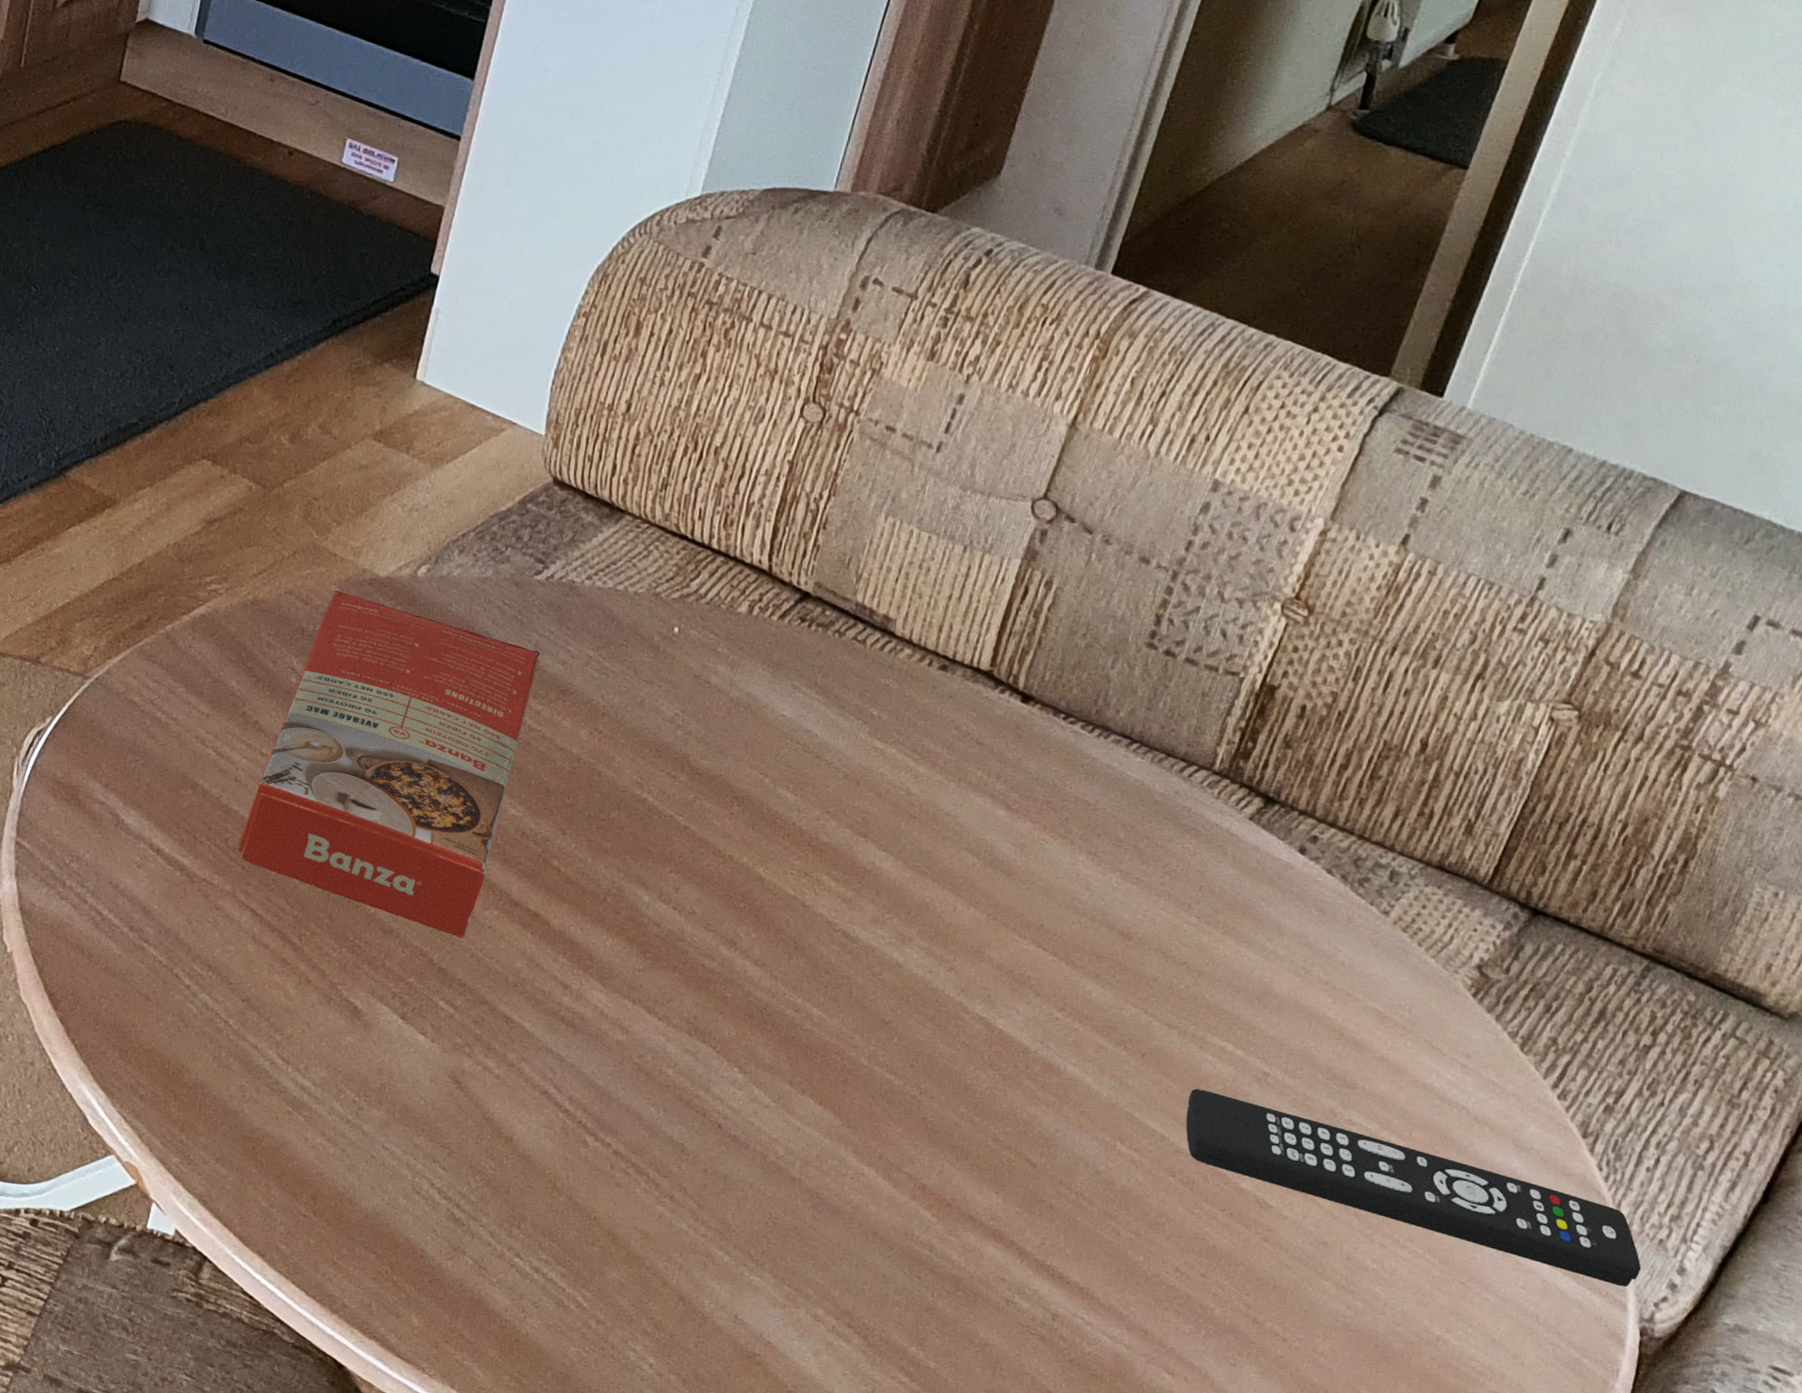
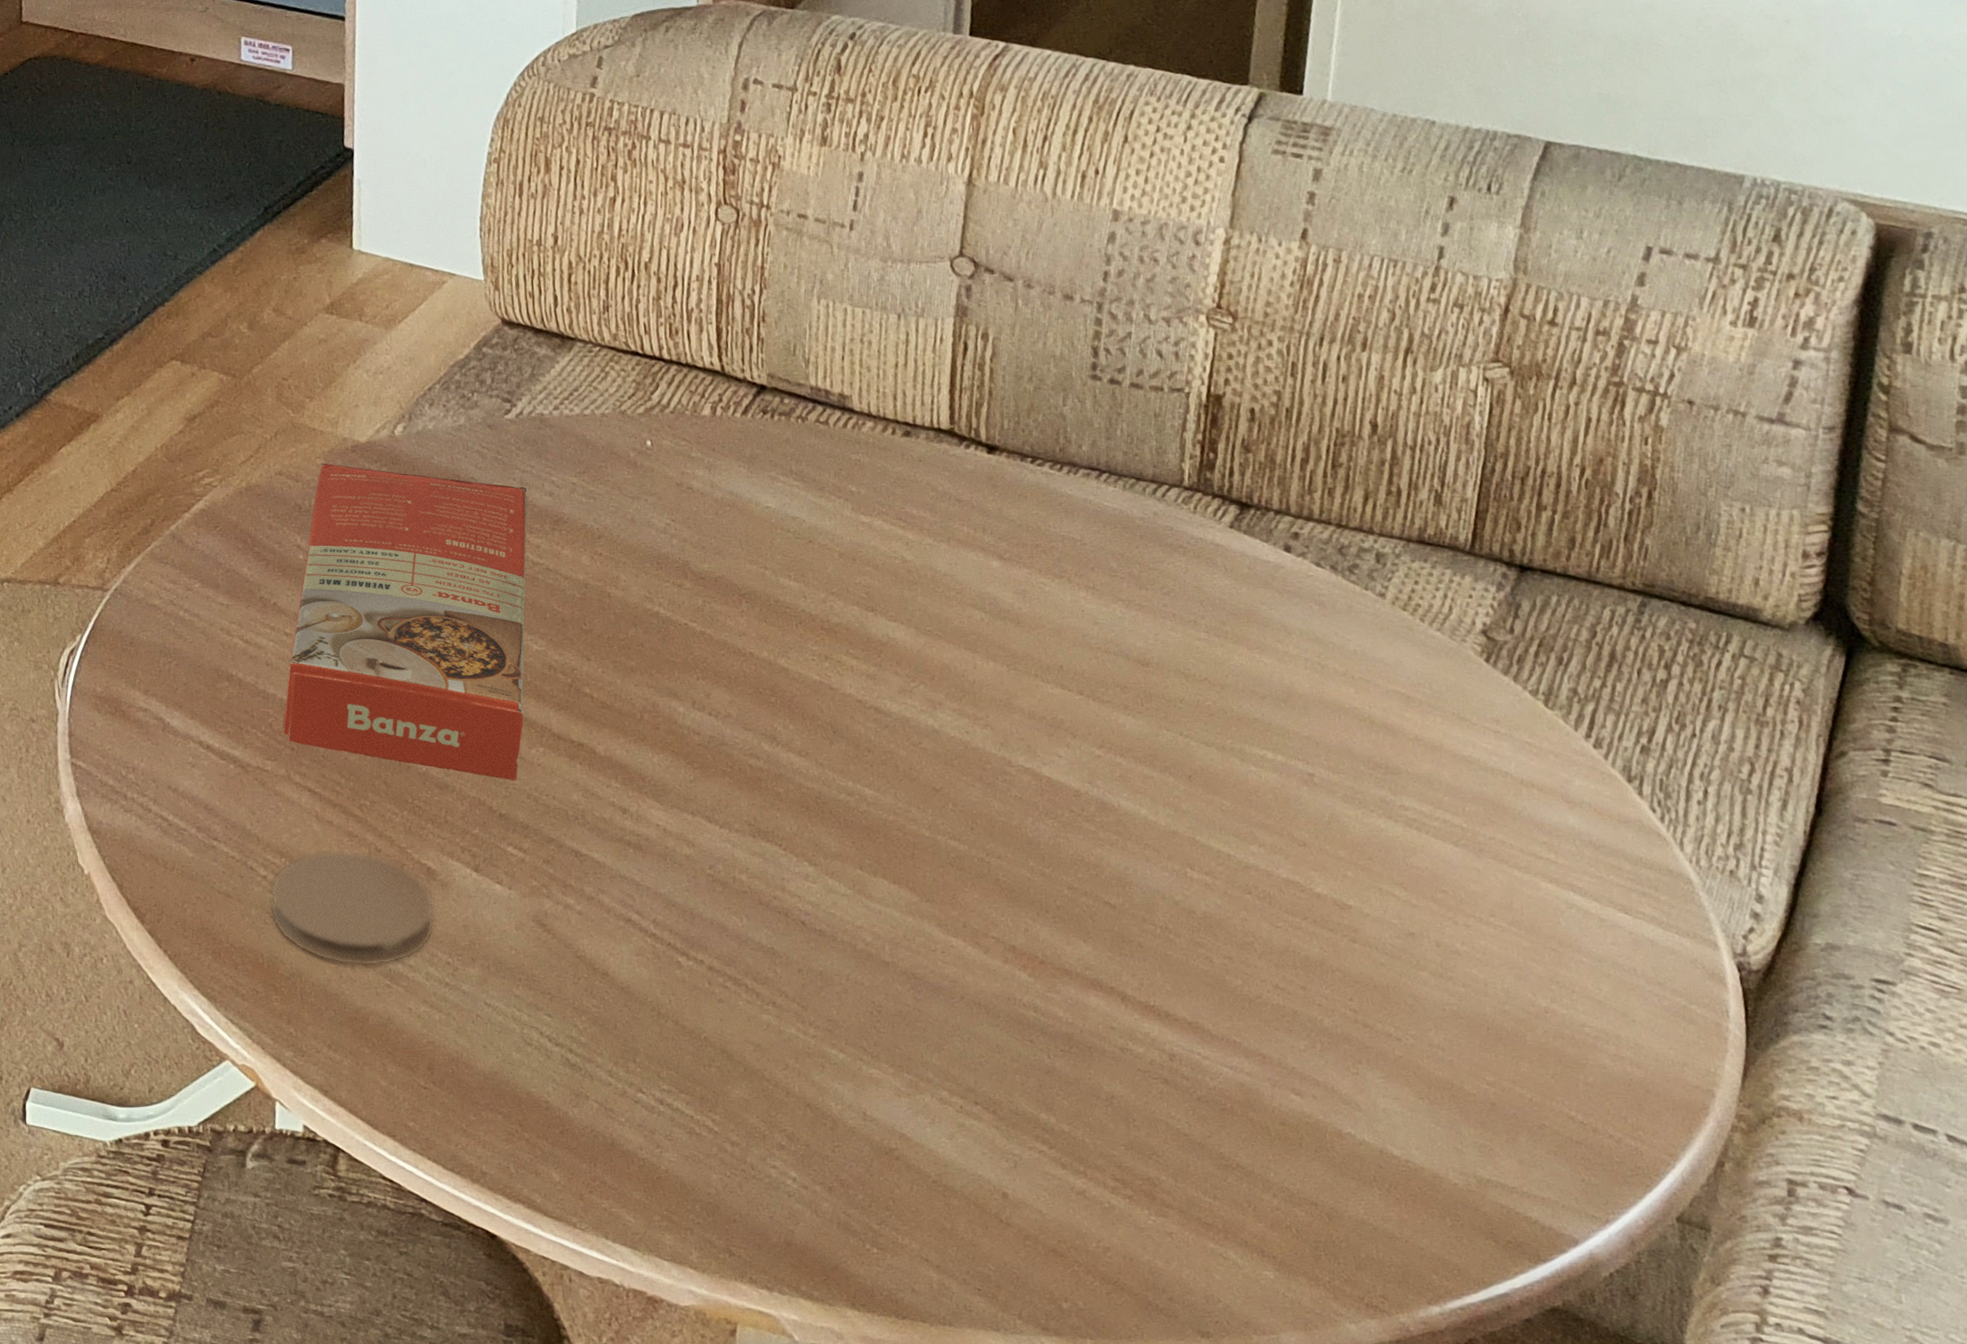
coaster: none [186,972,354,1093] -> present [270,850,435,967]
remote control: present [1186,1088,1642,1287] -> none [1243,801,1721,925]

